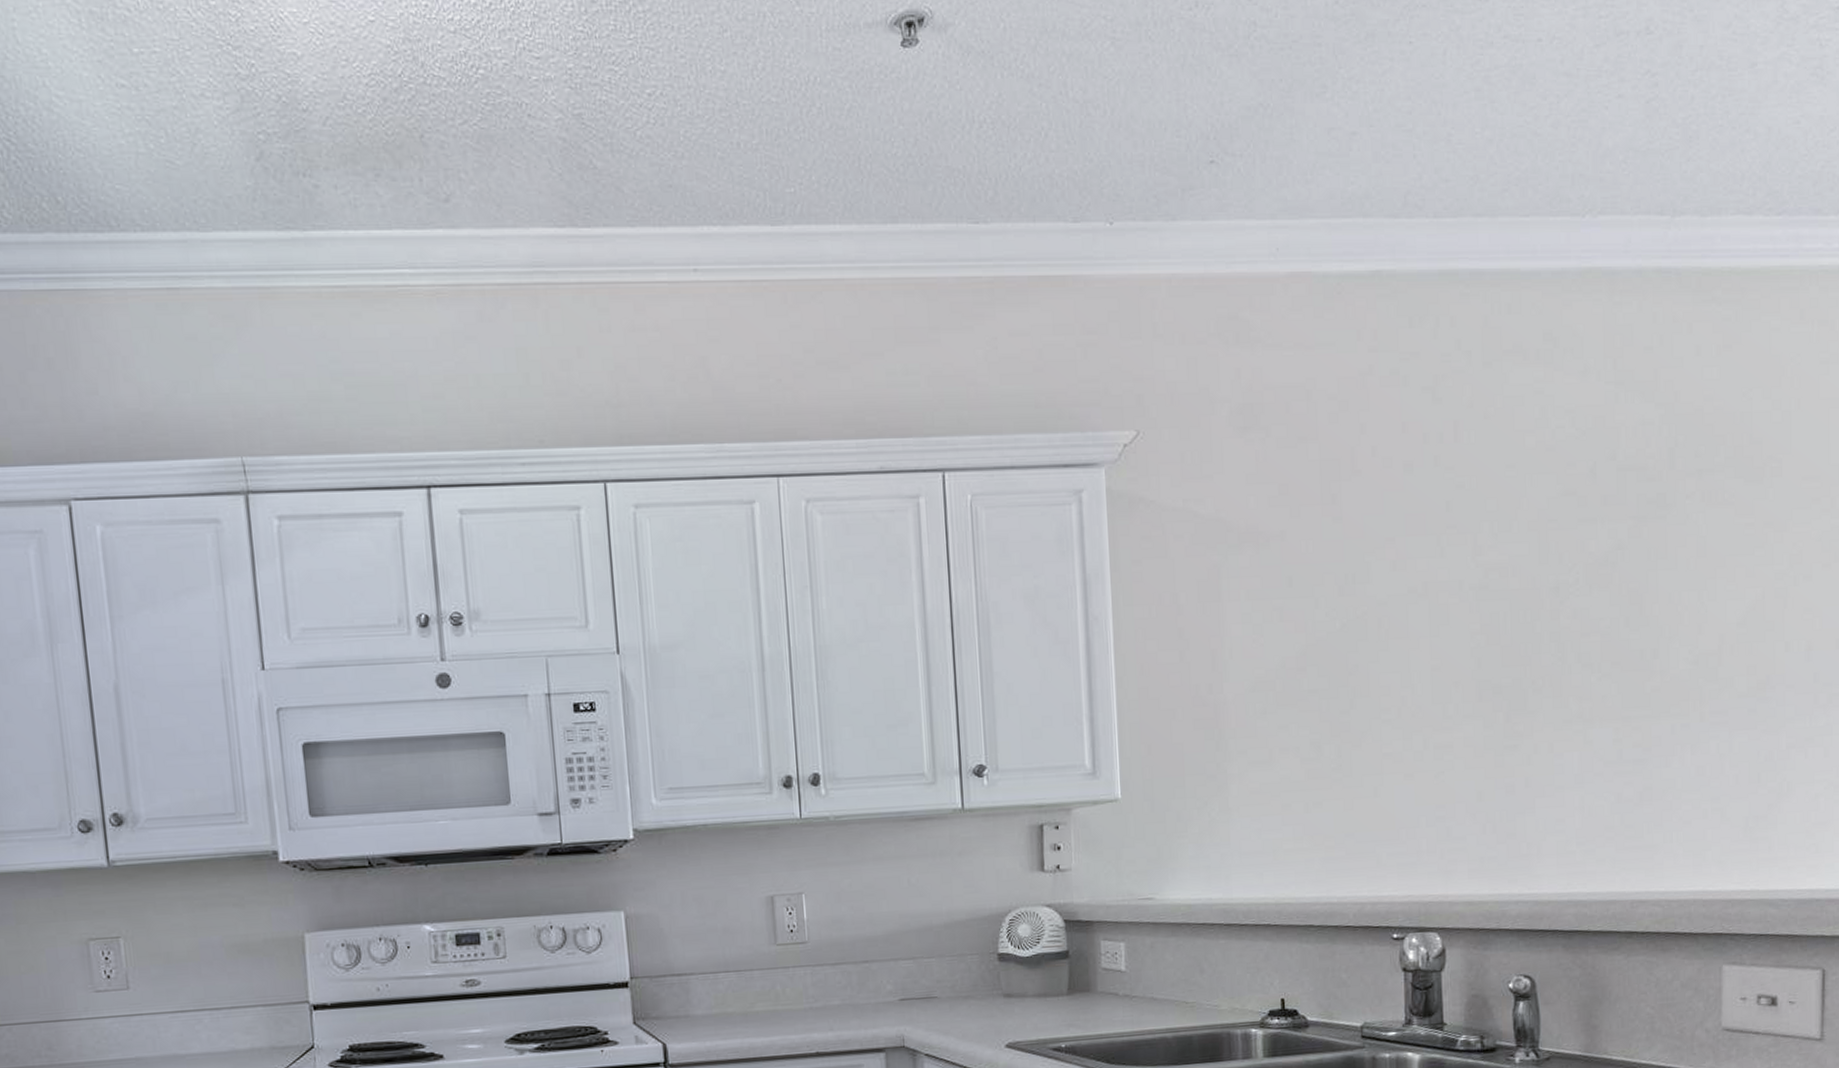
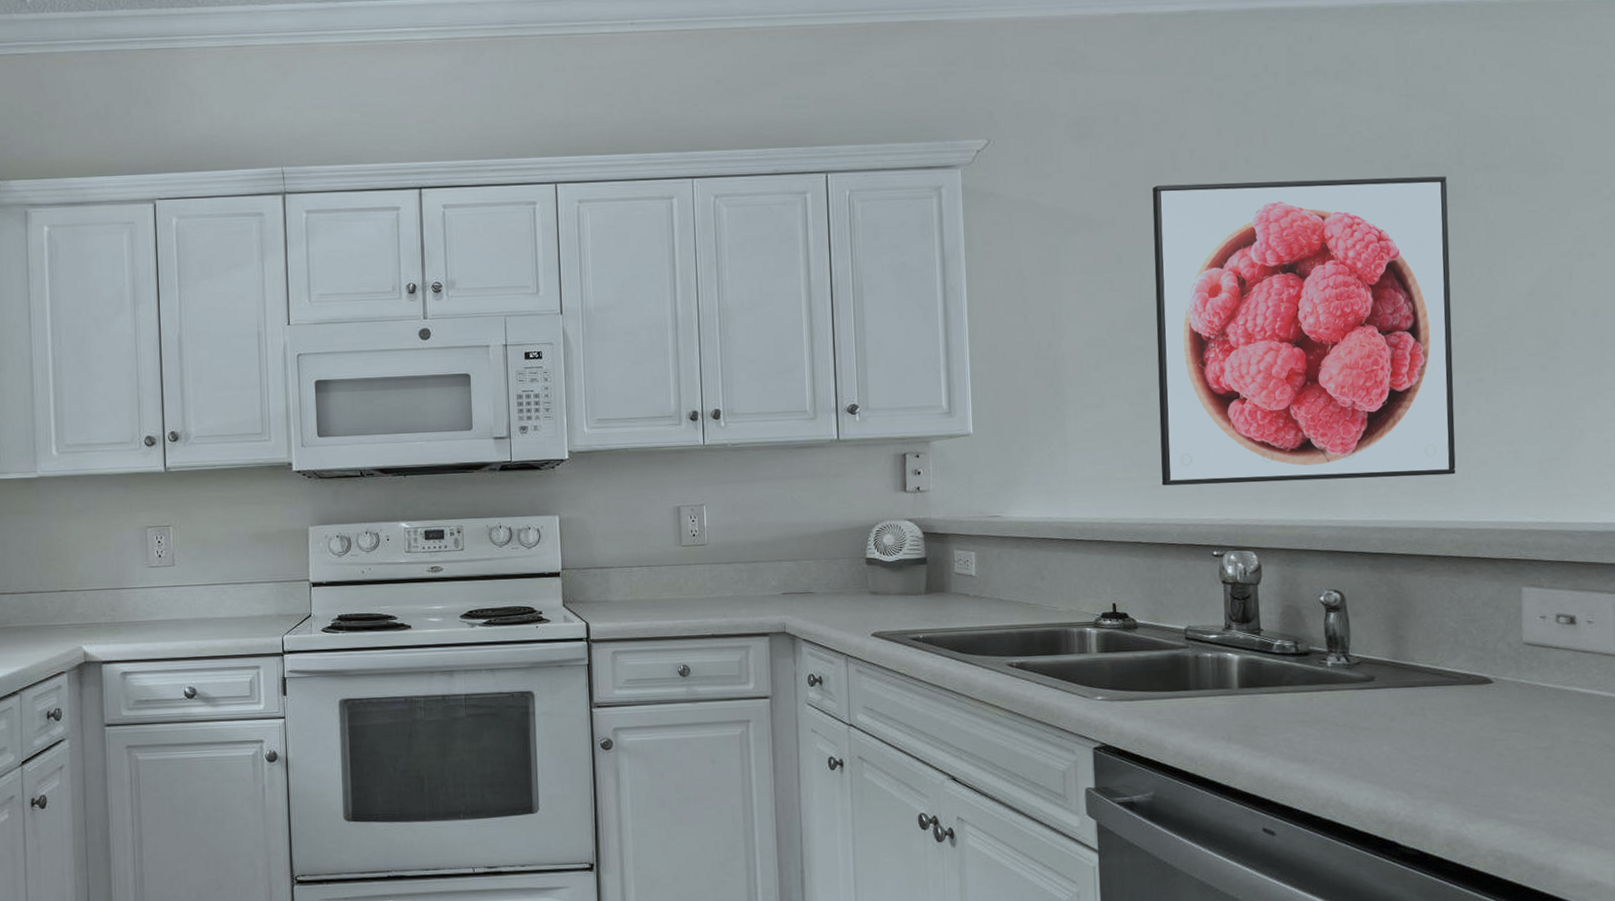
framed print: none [1327,482,1657,858] -> present [1152,176,1456,486]

